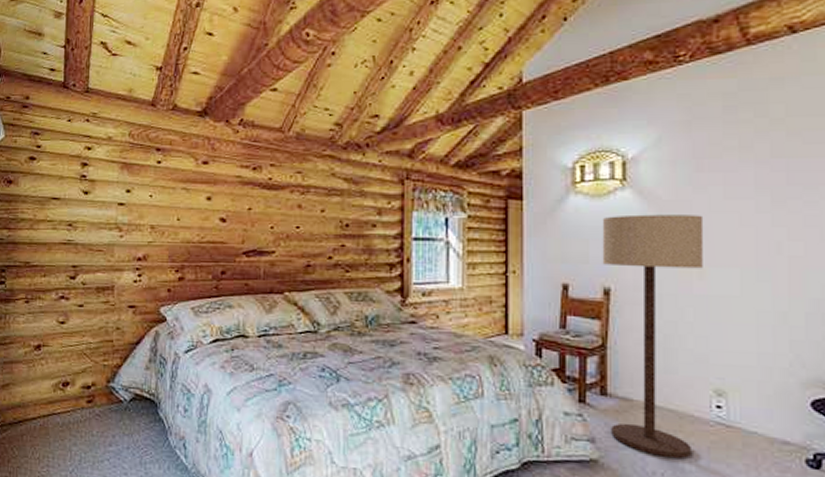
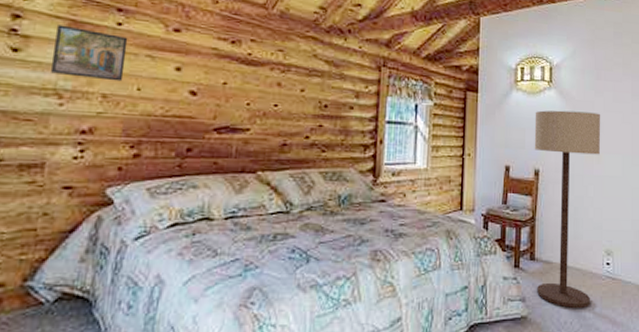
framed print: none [111,168,167,214] -> present [50,24,128,82]

